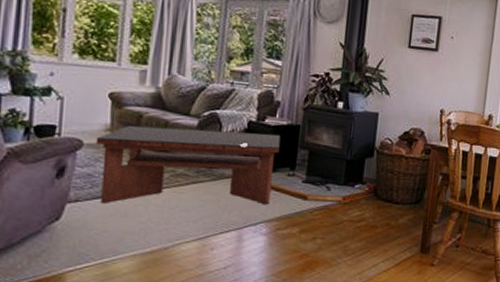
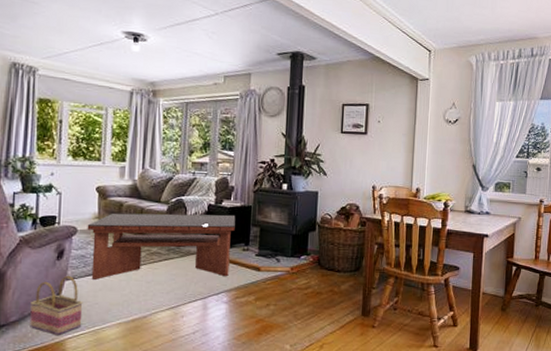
basket: none [19,197,89,269] -> present [30,275,83,336]

